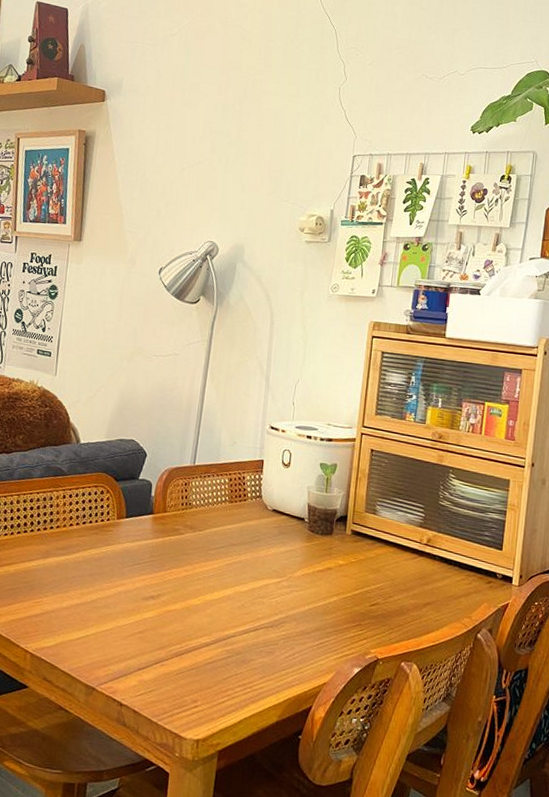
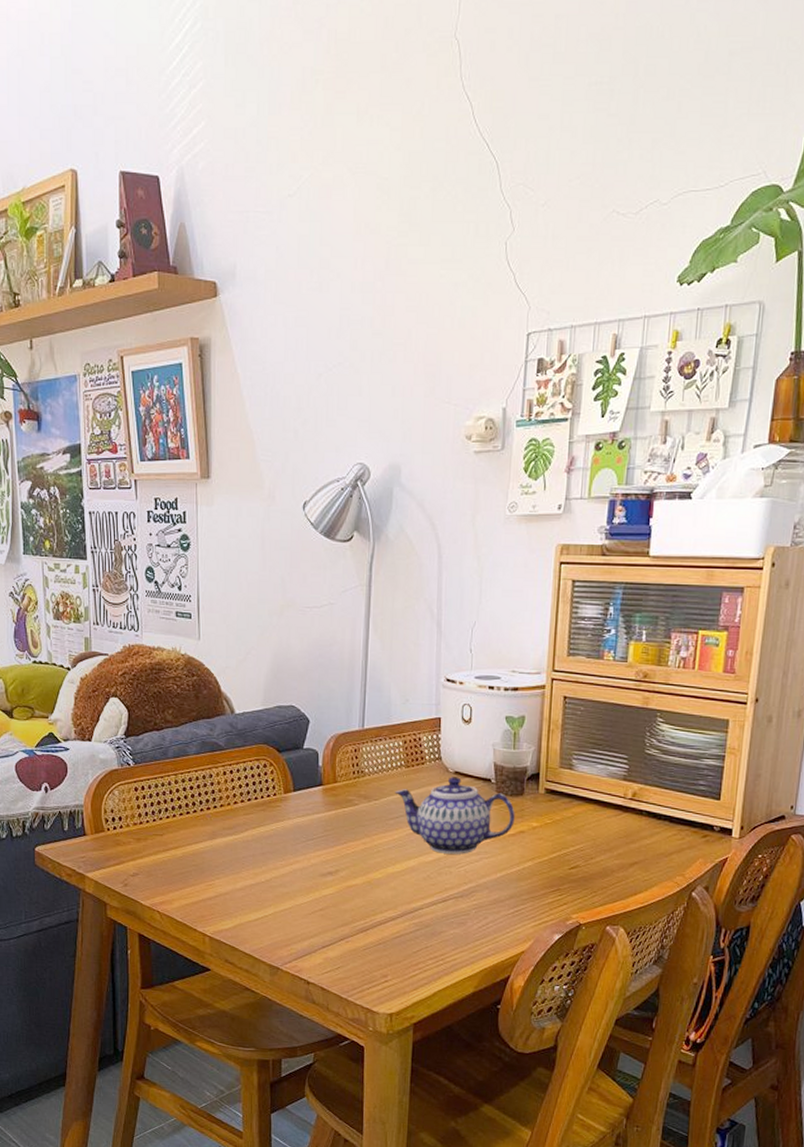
teapot: none [218,514,324,586] -> present [395,777,515,854]

